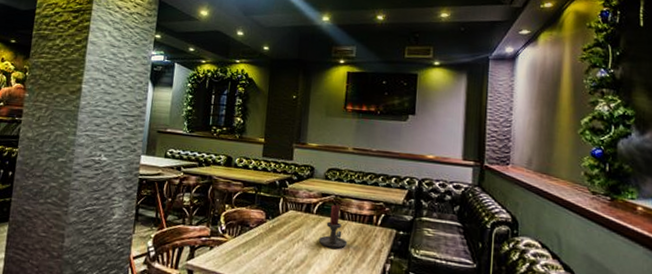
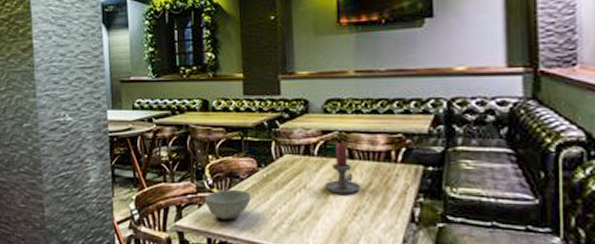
bowl: none [216,235,257,263] -> present [205,189,251,220]

